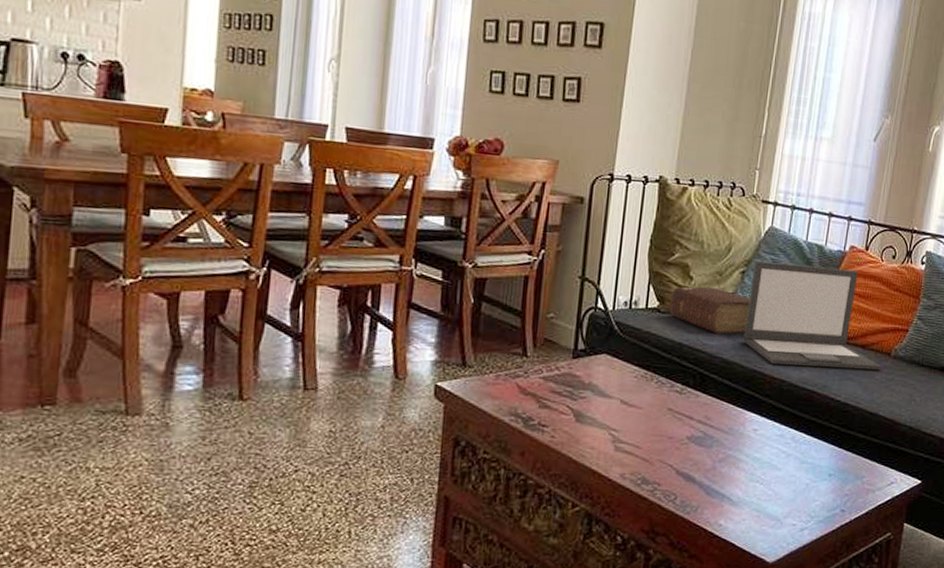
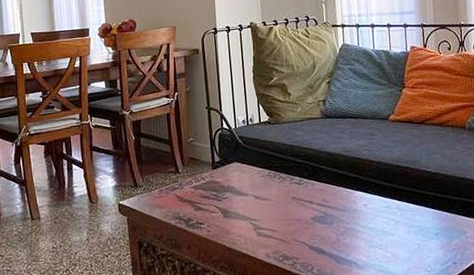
bible: present [669,286,751,335] -> none [276,98,341,134]
laptop: present [743,261,881,371] -> none [335,65,460,150]

